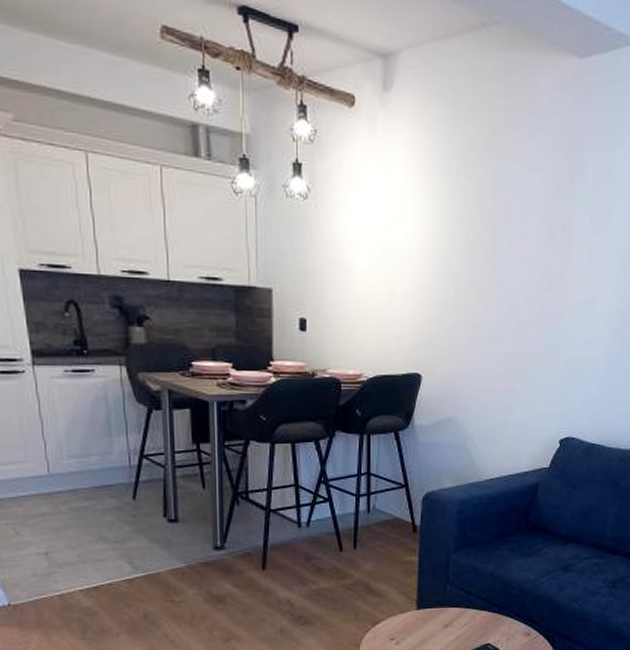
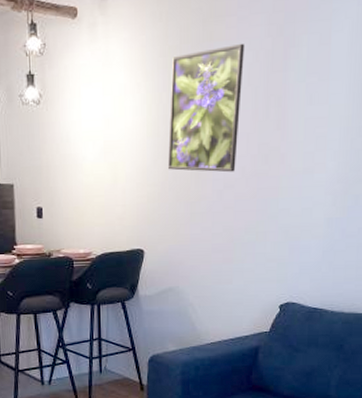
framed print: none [450,161,533,297] -> present [168,43,245,173]

